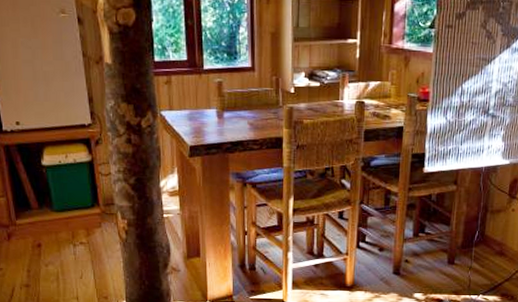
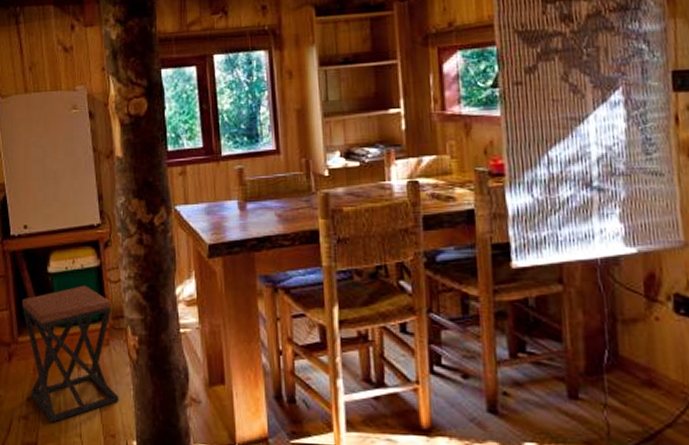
stool: none [17,177,110,289] -> present [21,285,119,423]

